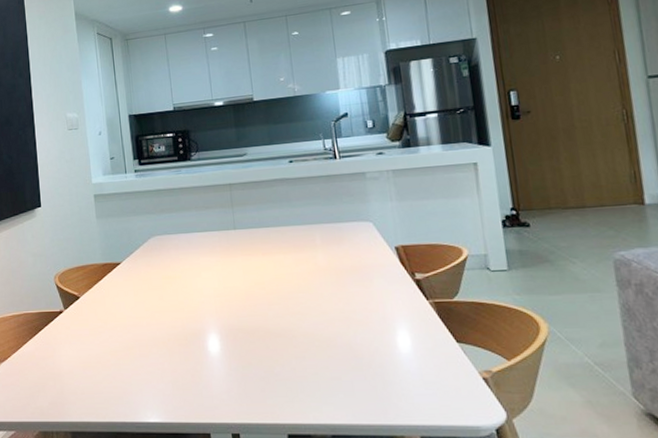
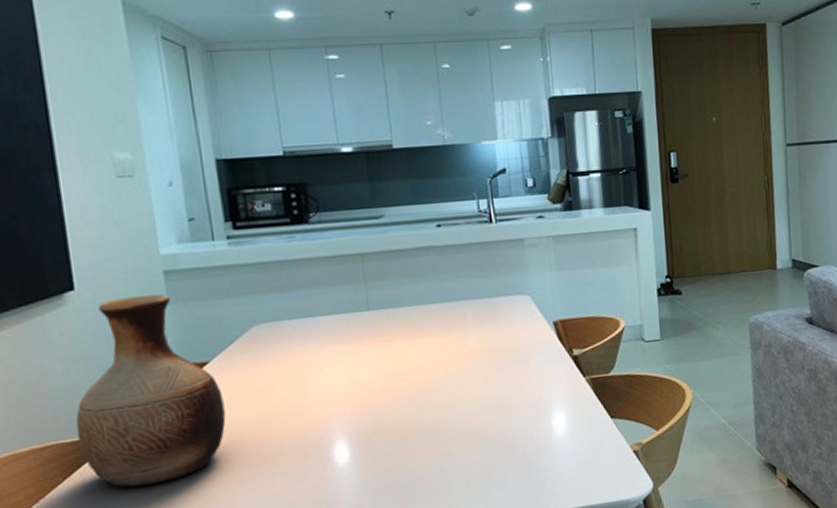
vase: none [38,211,131,351] -> present [75,294,226,489]

